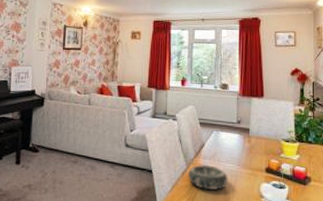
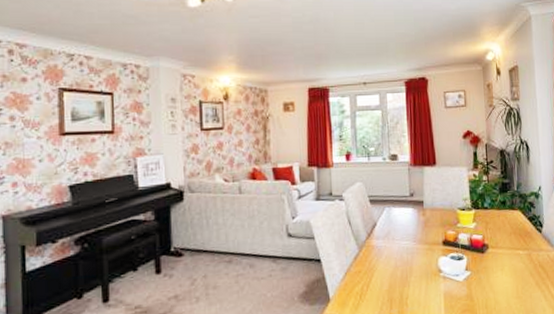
decorative bowl: present [188,164,229,190] -> none [361,245,406,272]

